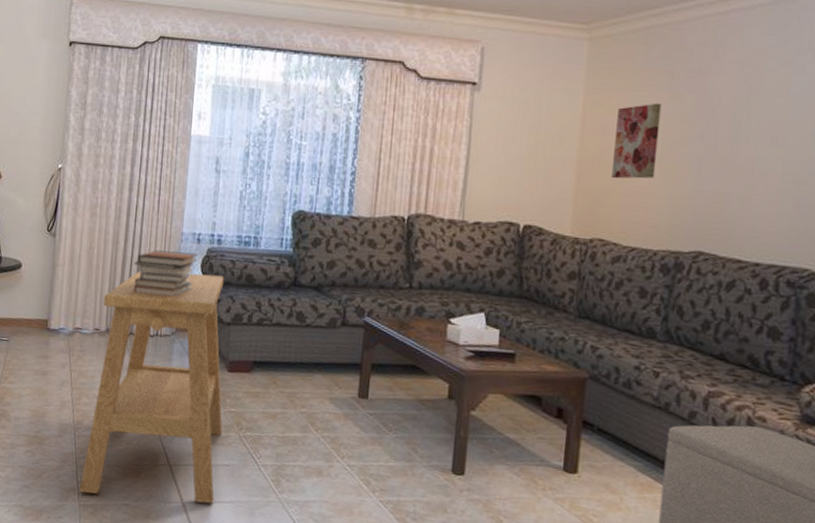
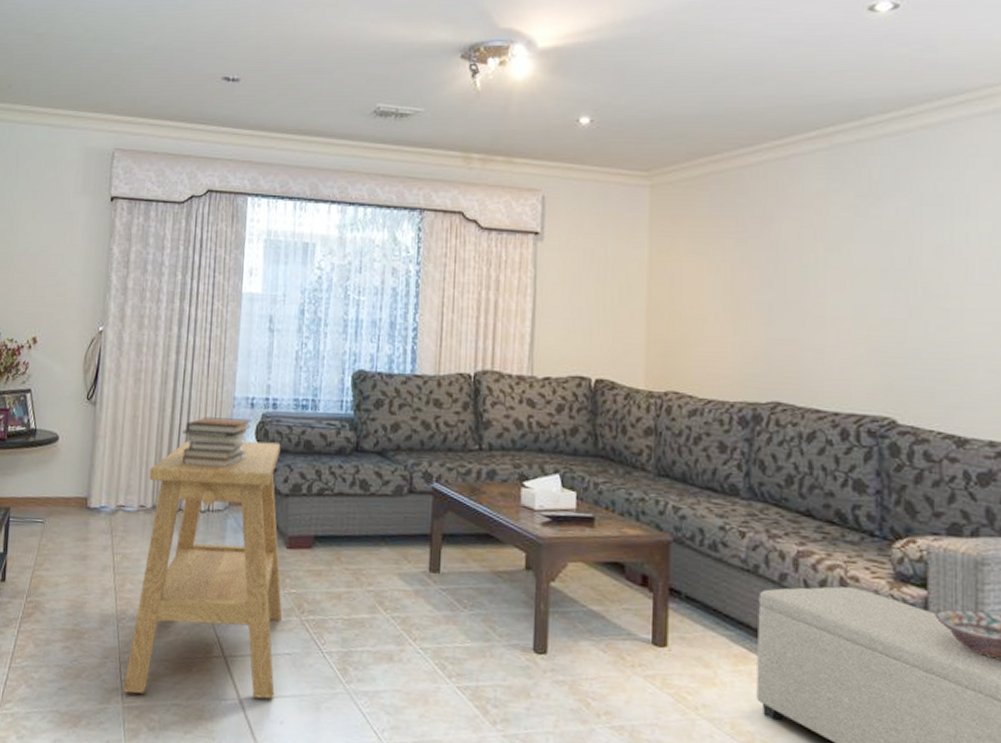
wall art: present [612,103,662,179] -> none [683,249,728,329]

